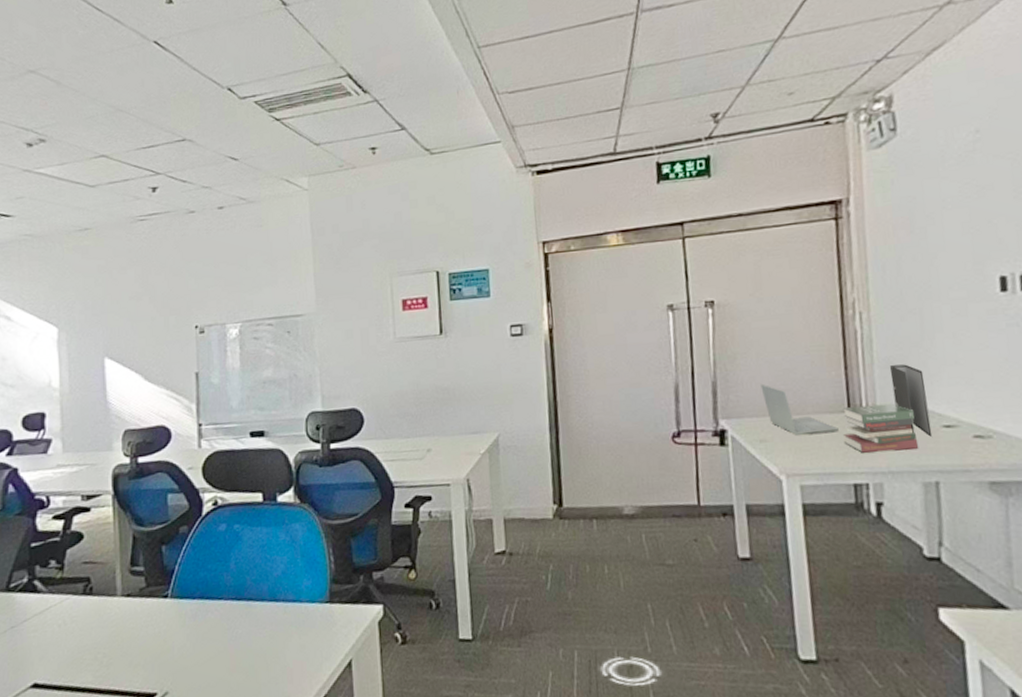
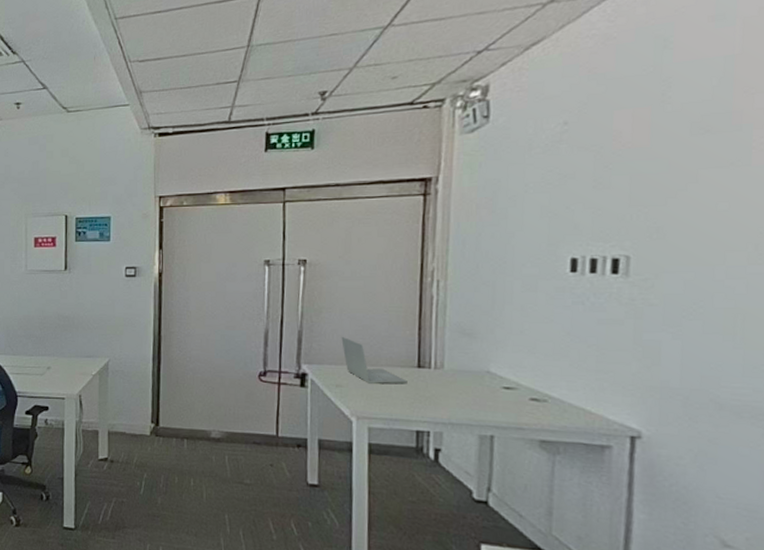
books: present [844,403,919,453] -> none [412,363,479,405]
binder: present [889,364,932,437] -> none [459,330,492,396]

